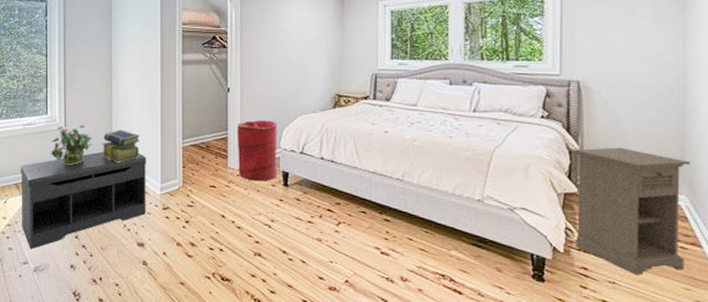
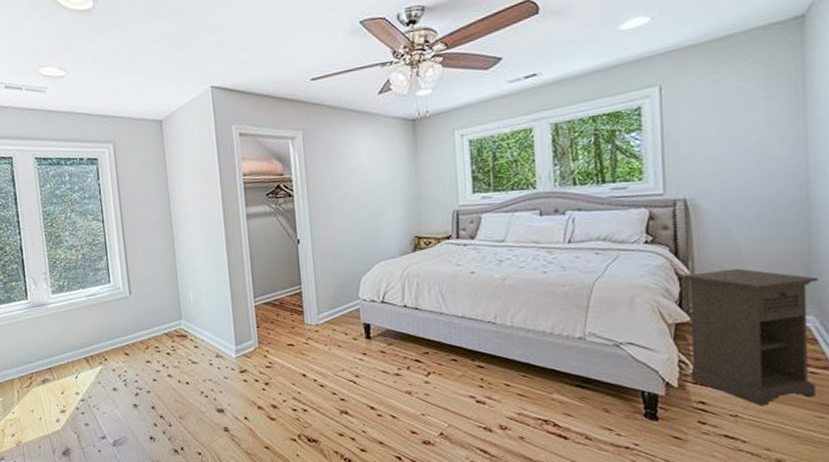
bench: present [21,151,147,250] -> none [88,316,223,424]
potted plant: present [50,124,93,165] -> none [117,290,160,334]
stack of books: present [102,130,140,164] -> none [170,293,210,329]
laundry hamper: present [237,120,278,181] -> none [311,270,359,336]

